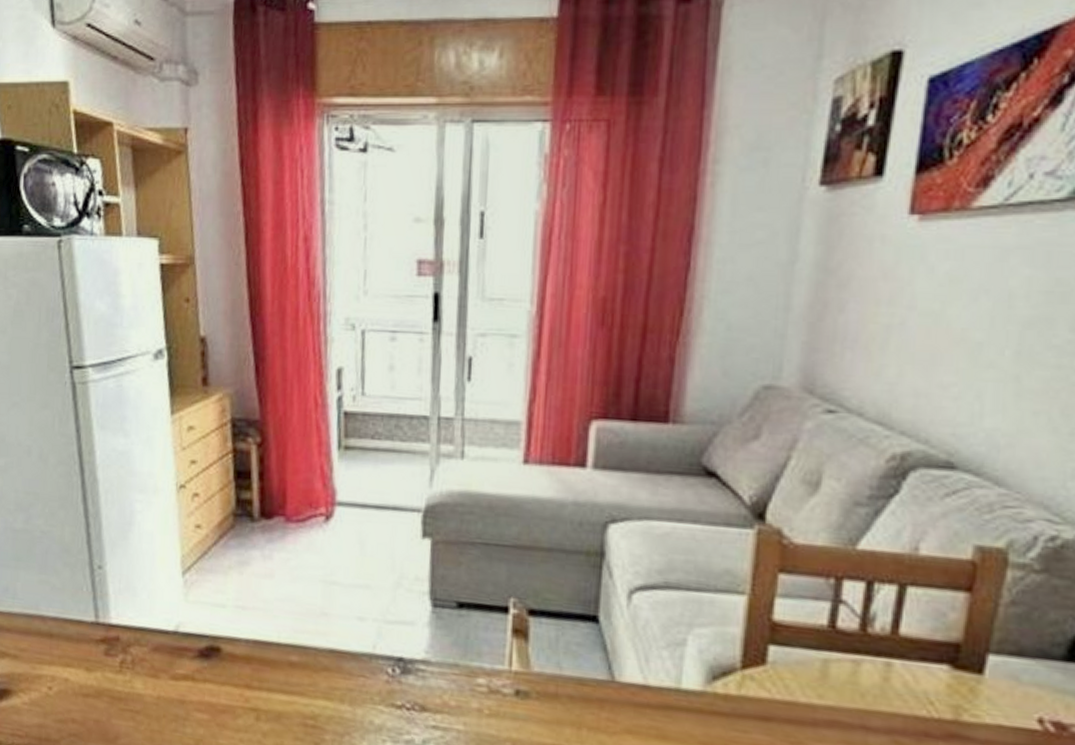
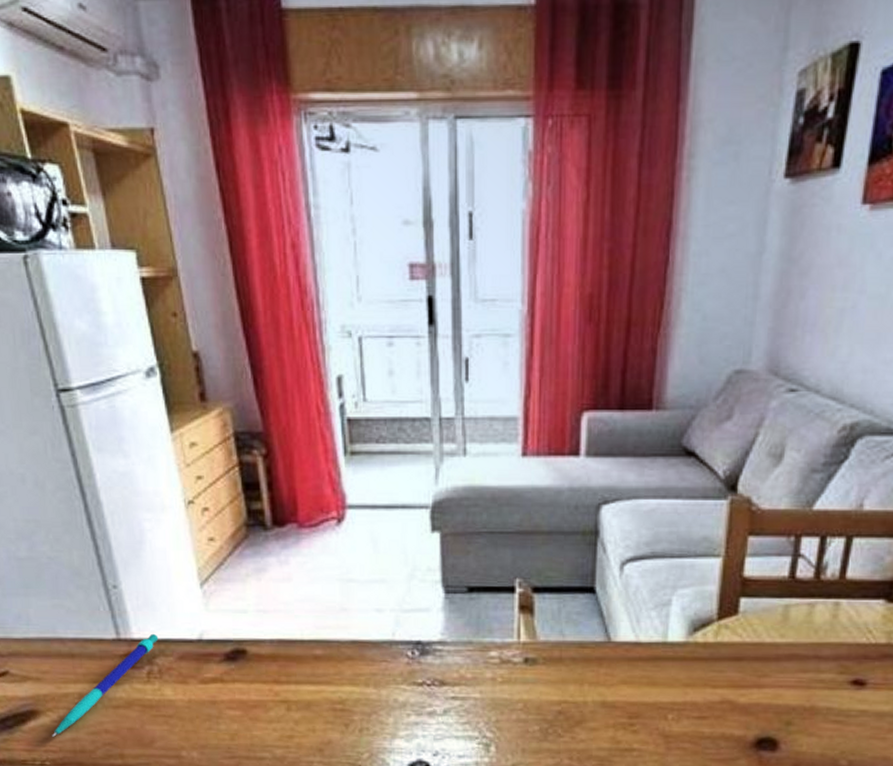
pen: none [20,620,136,720] -> present [52,633,159,737]

